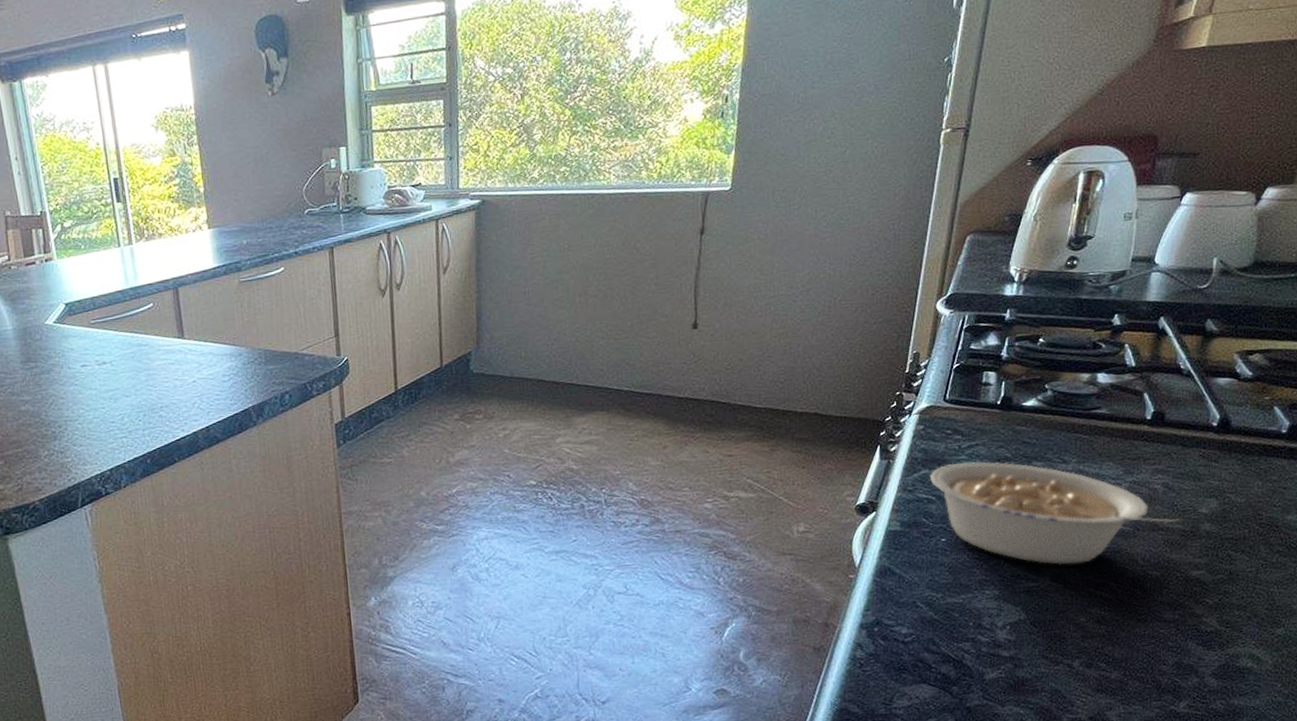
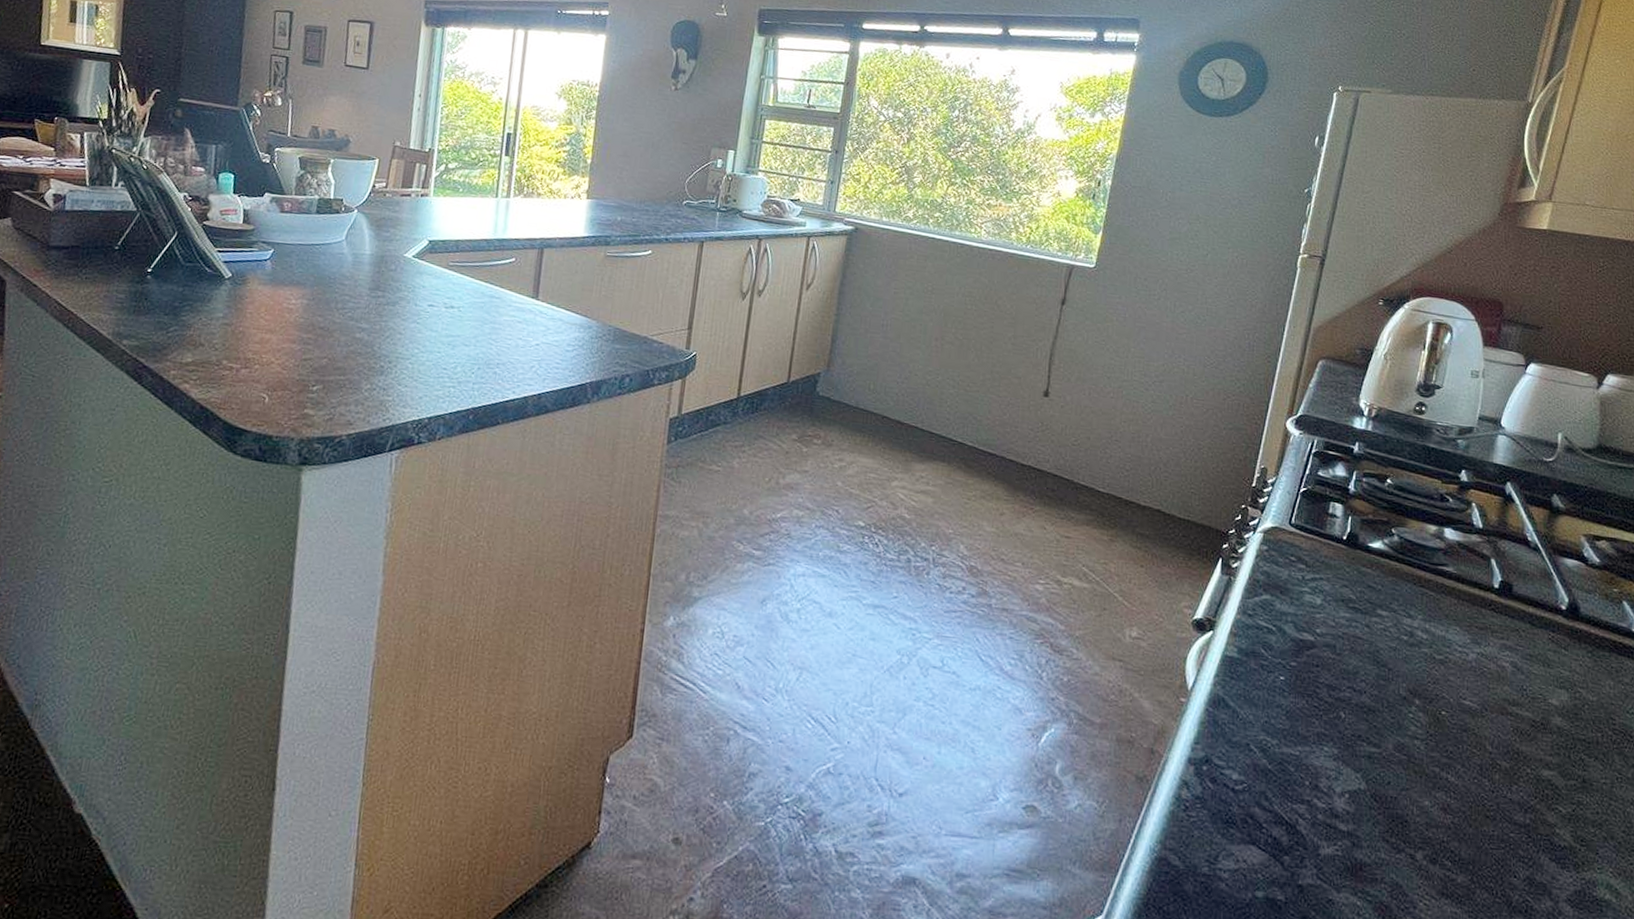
legume: present [930,461,1183,566] -> none [1271,593,1533,736]

